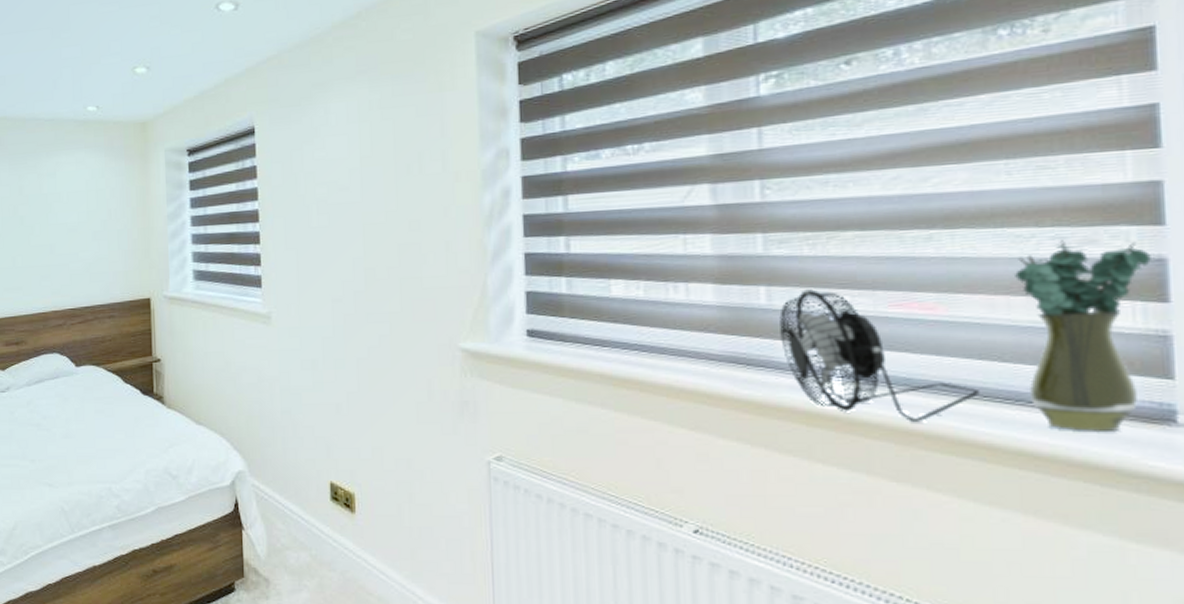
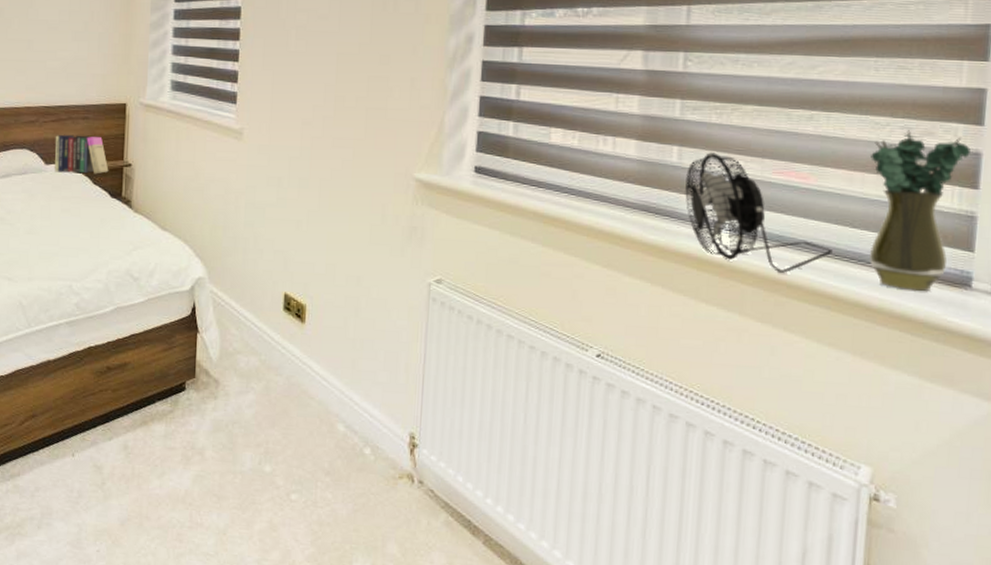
books: none [83,333,139,374] -> present [55,135,109,174]

